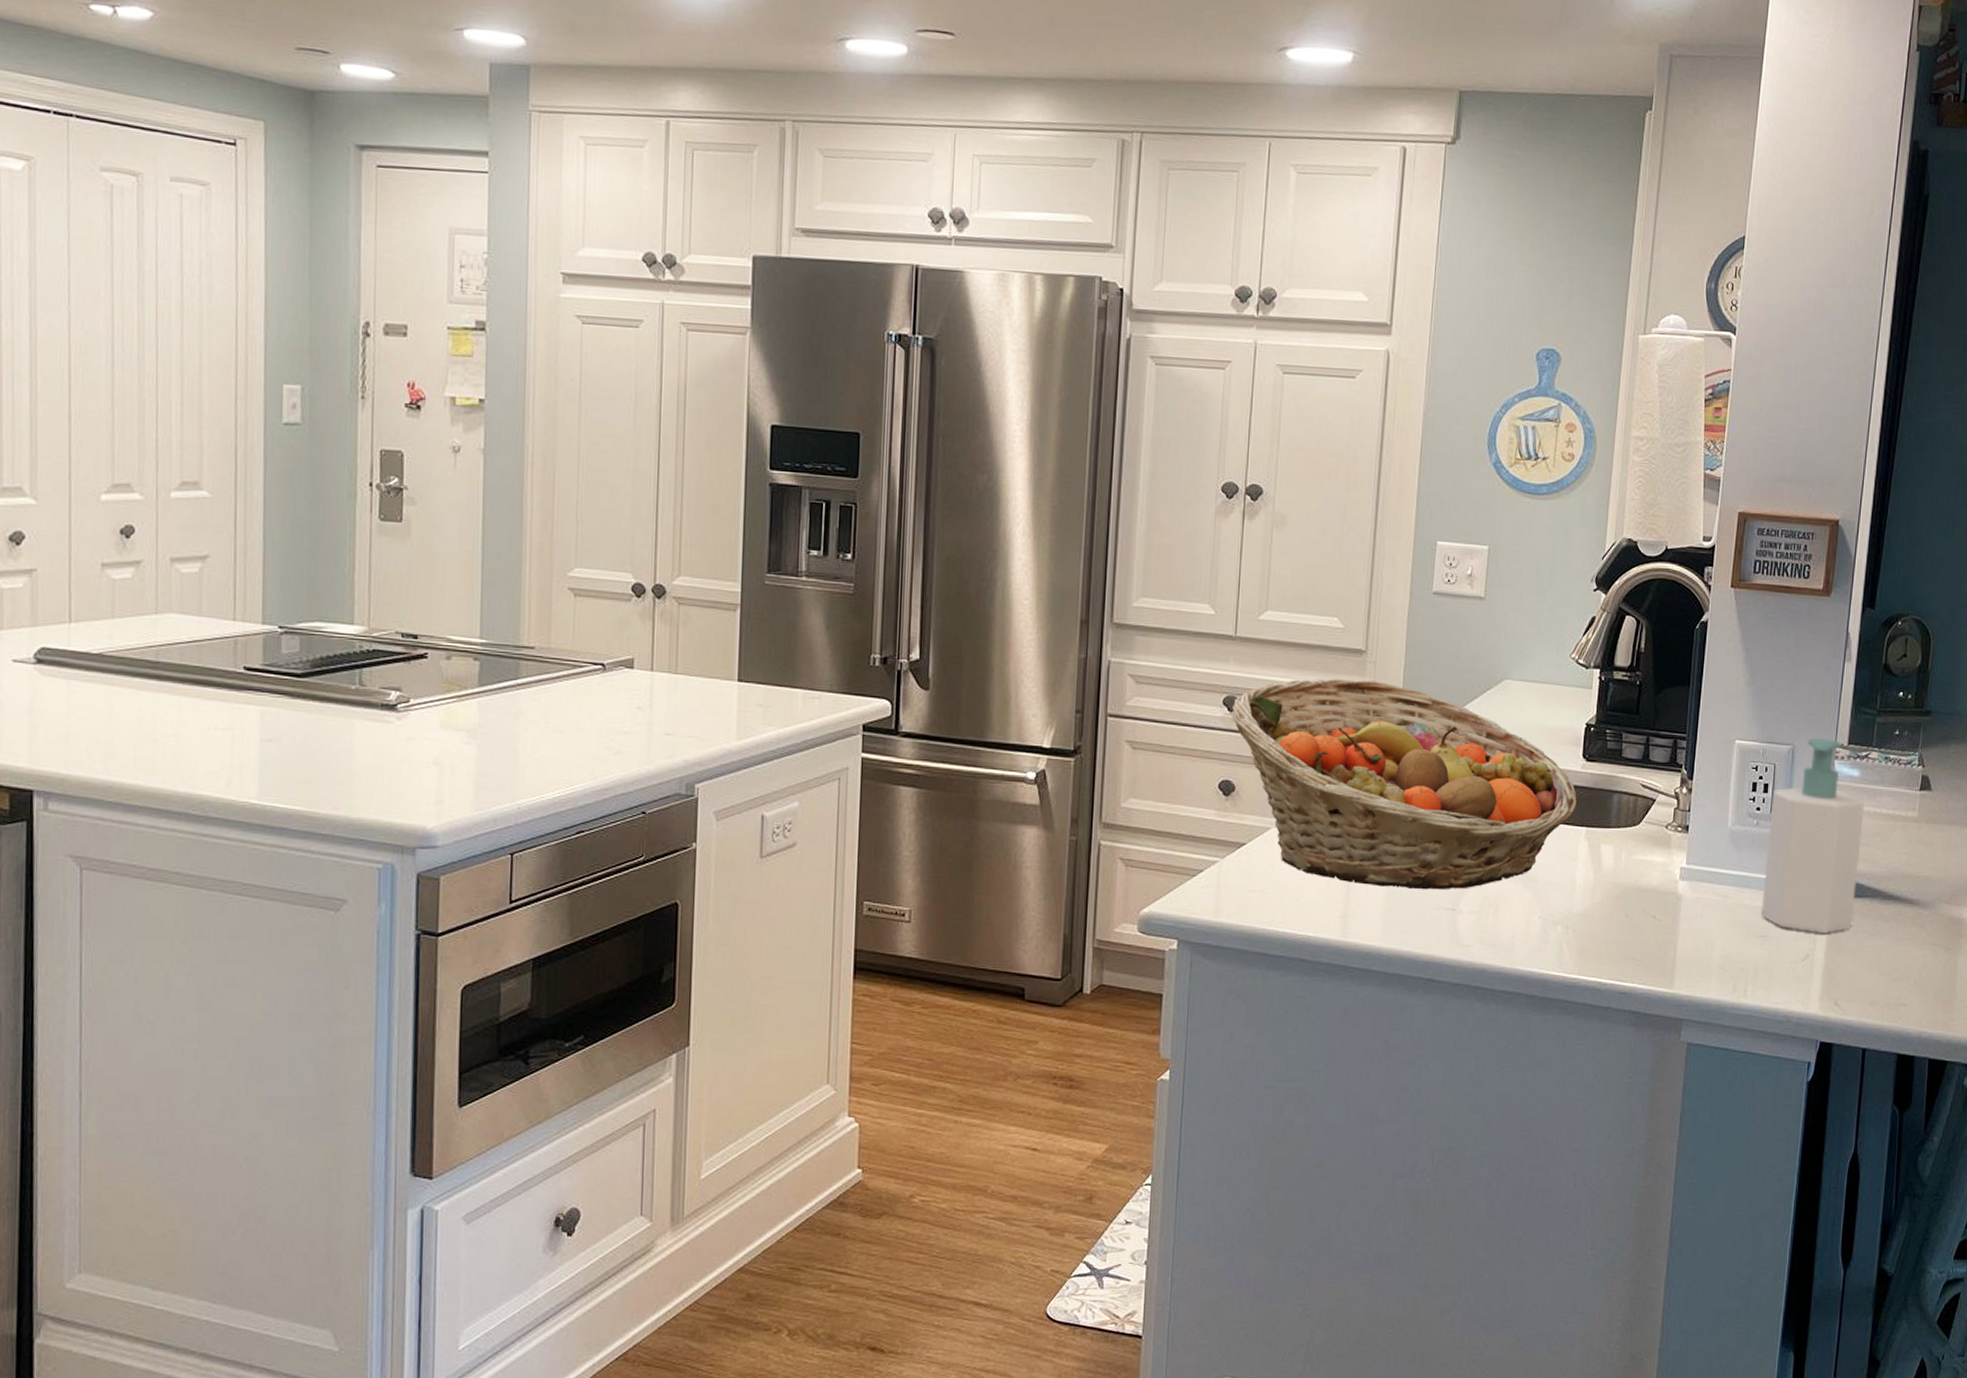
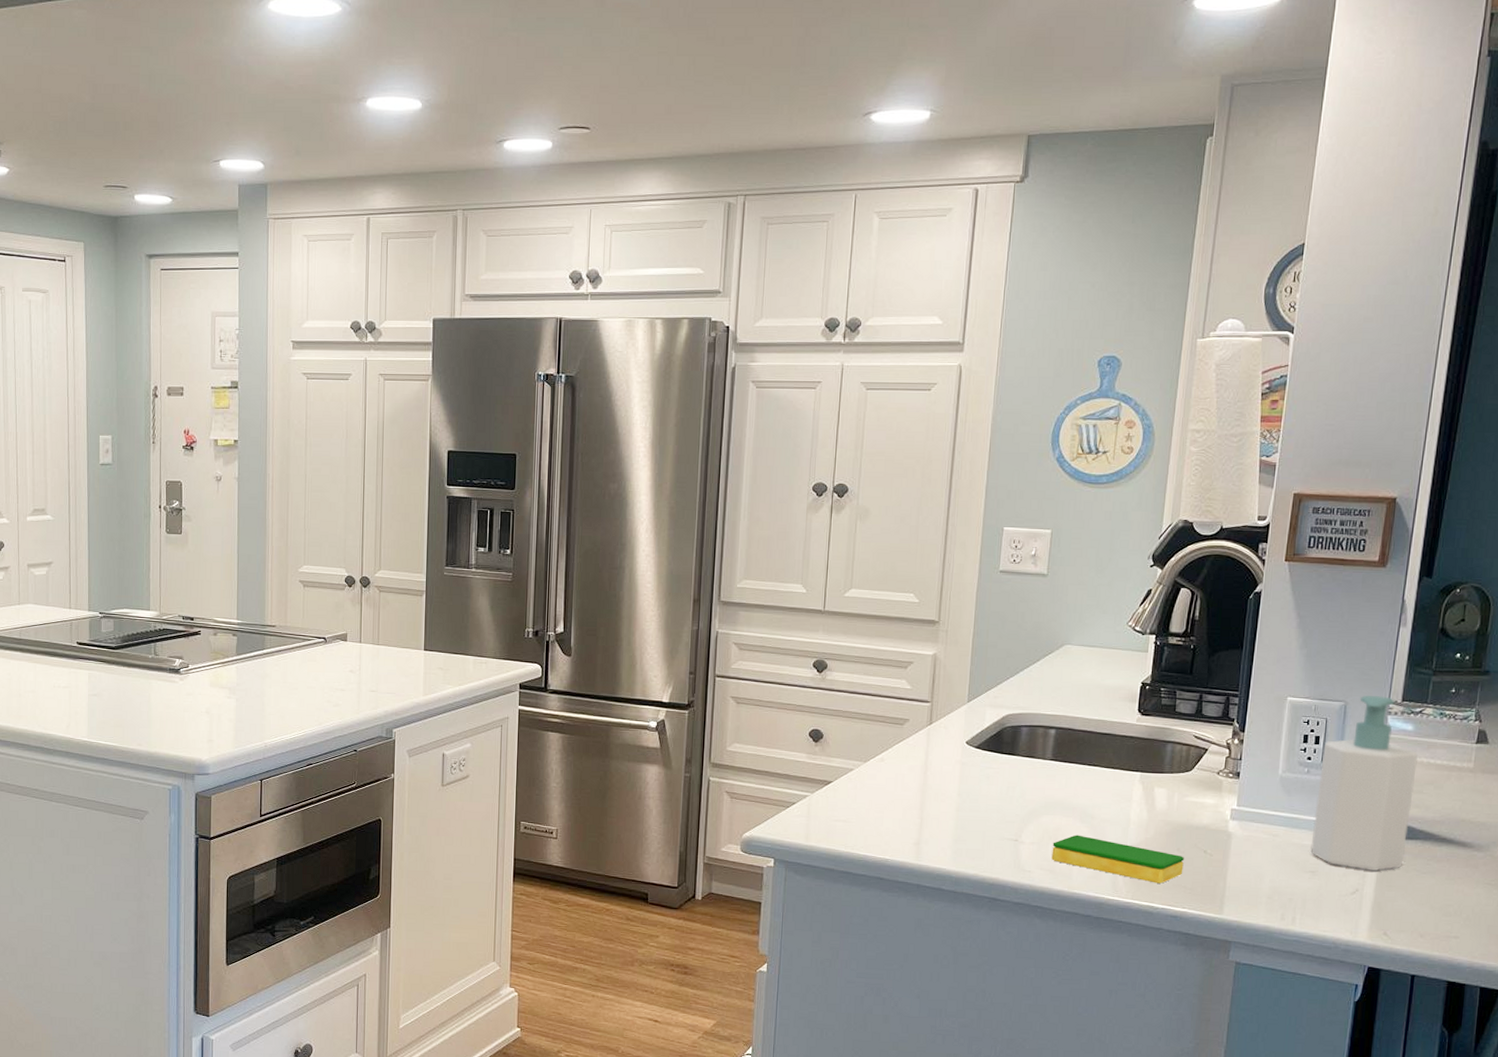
fruit basket: present [1232,678,1578,890] -> none [821,644,1133,824]
dish sponge: none [1492,901,1633,955] -> present [1051,835,1184,884]

